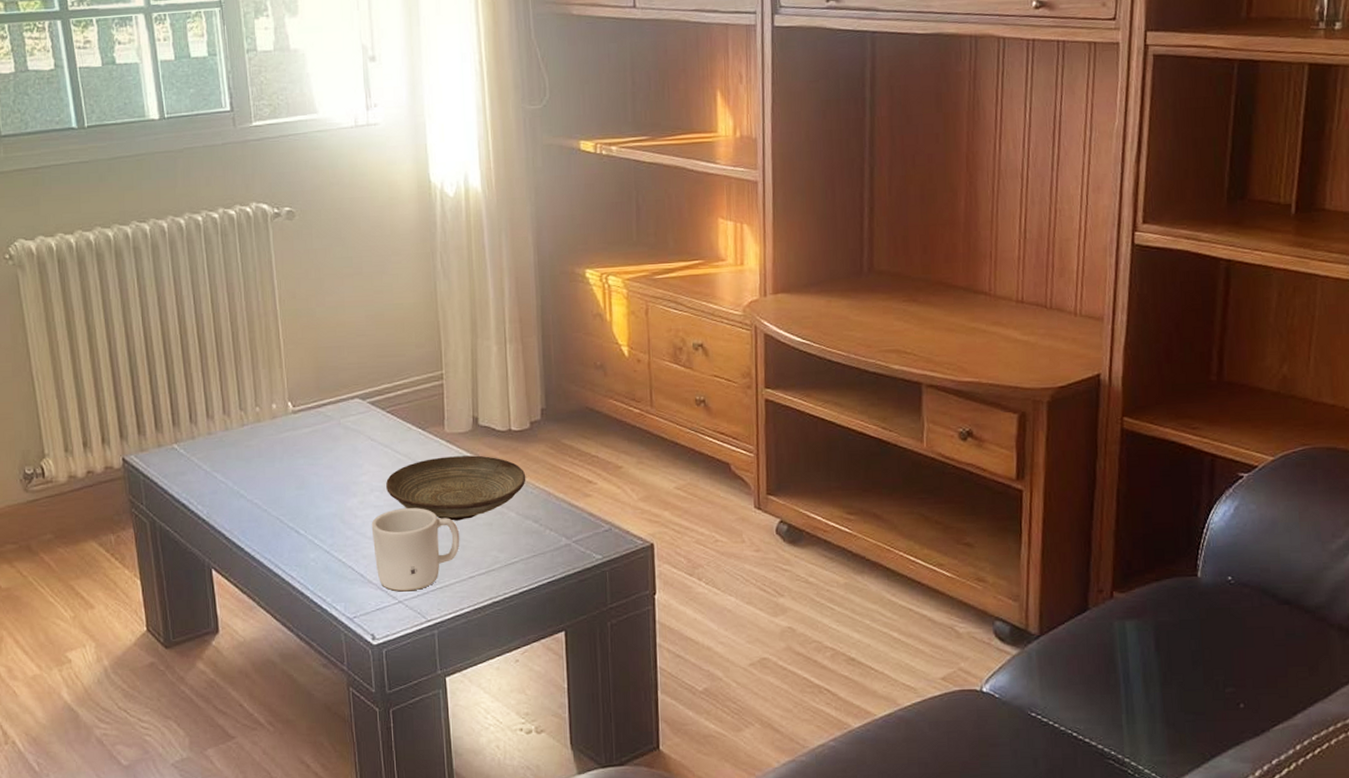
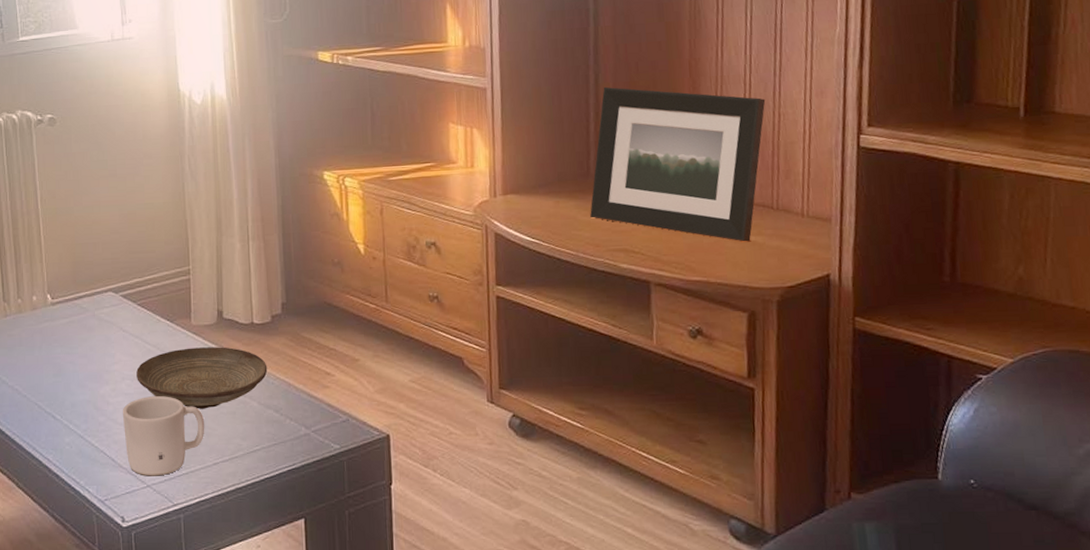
picture frame: none [862,180,1042,342] -> present [590,86,766,242]

